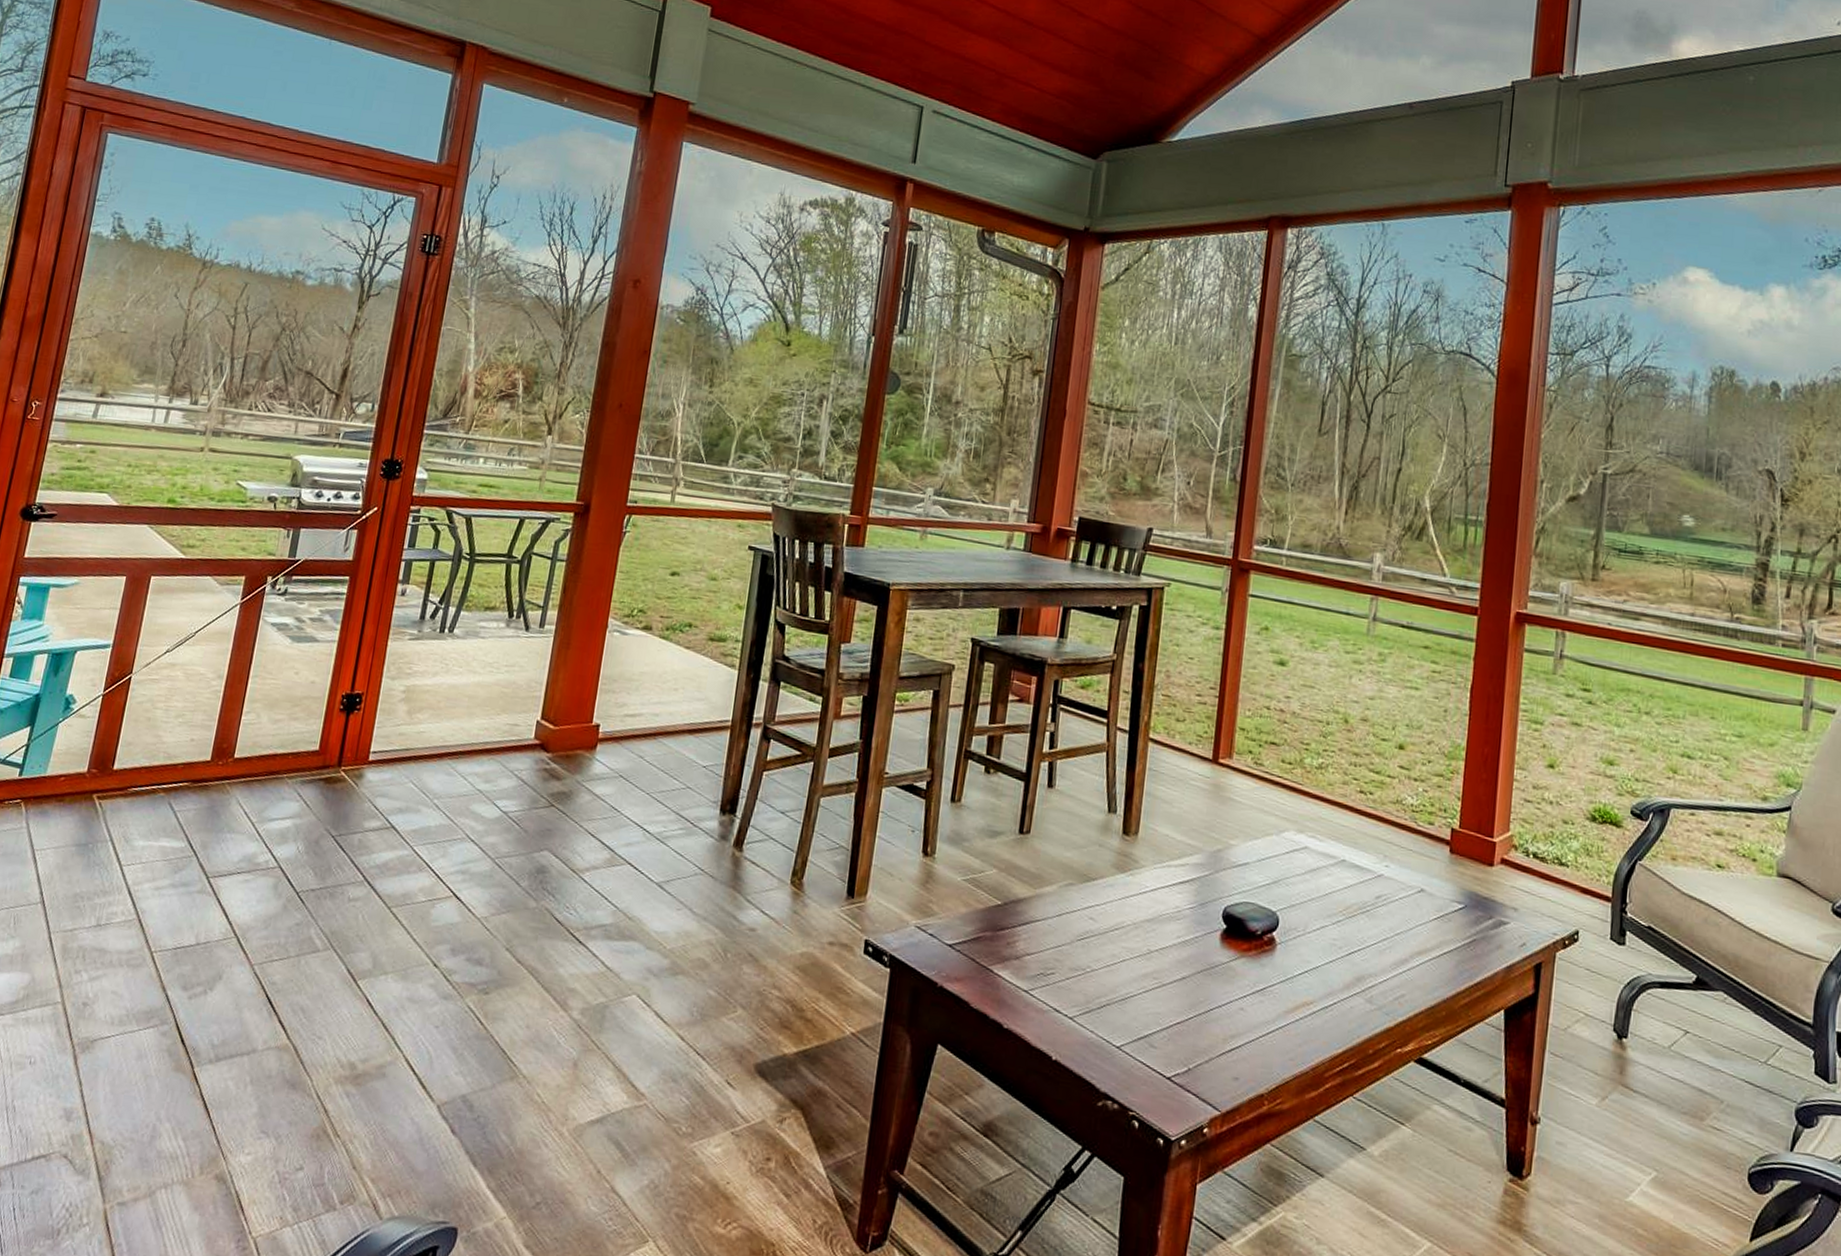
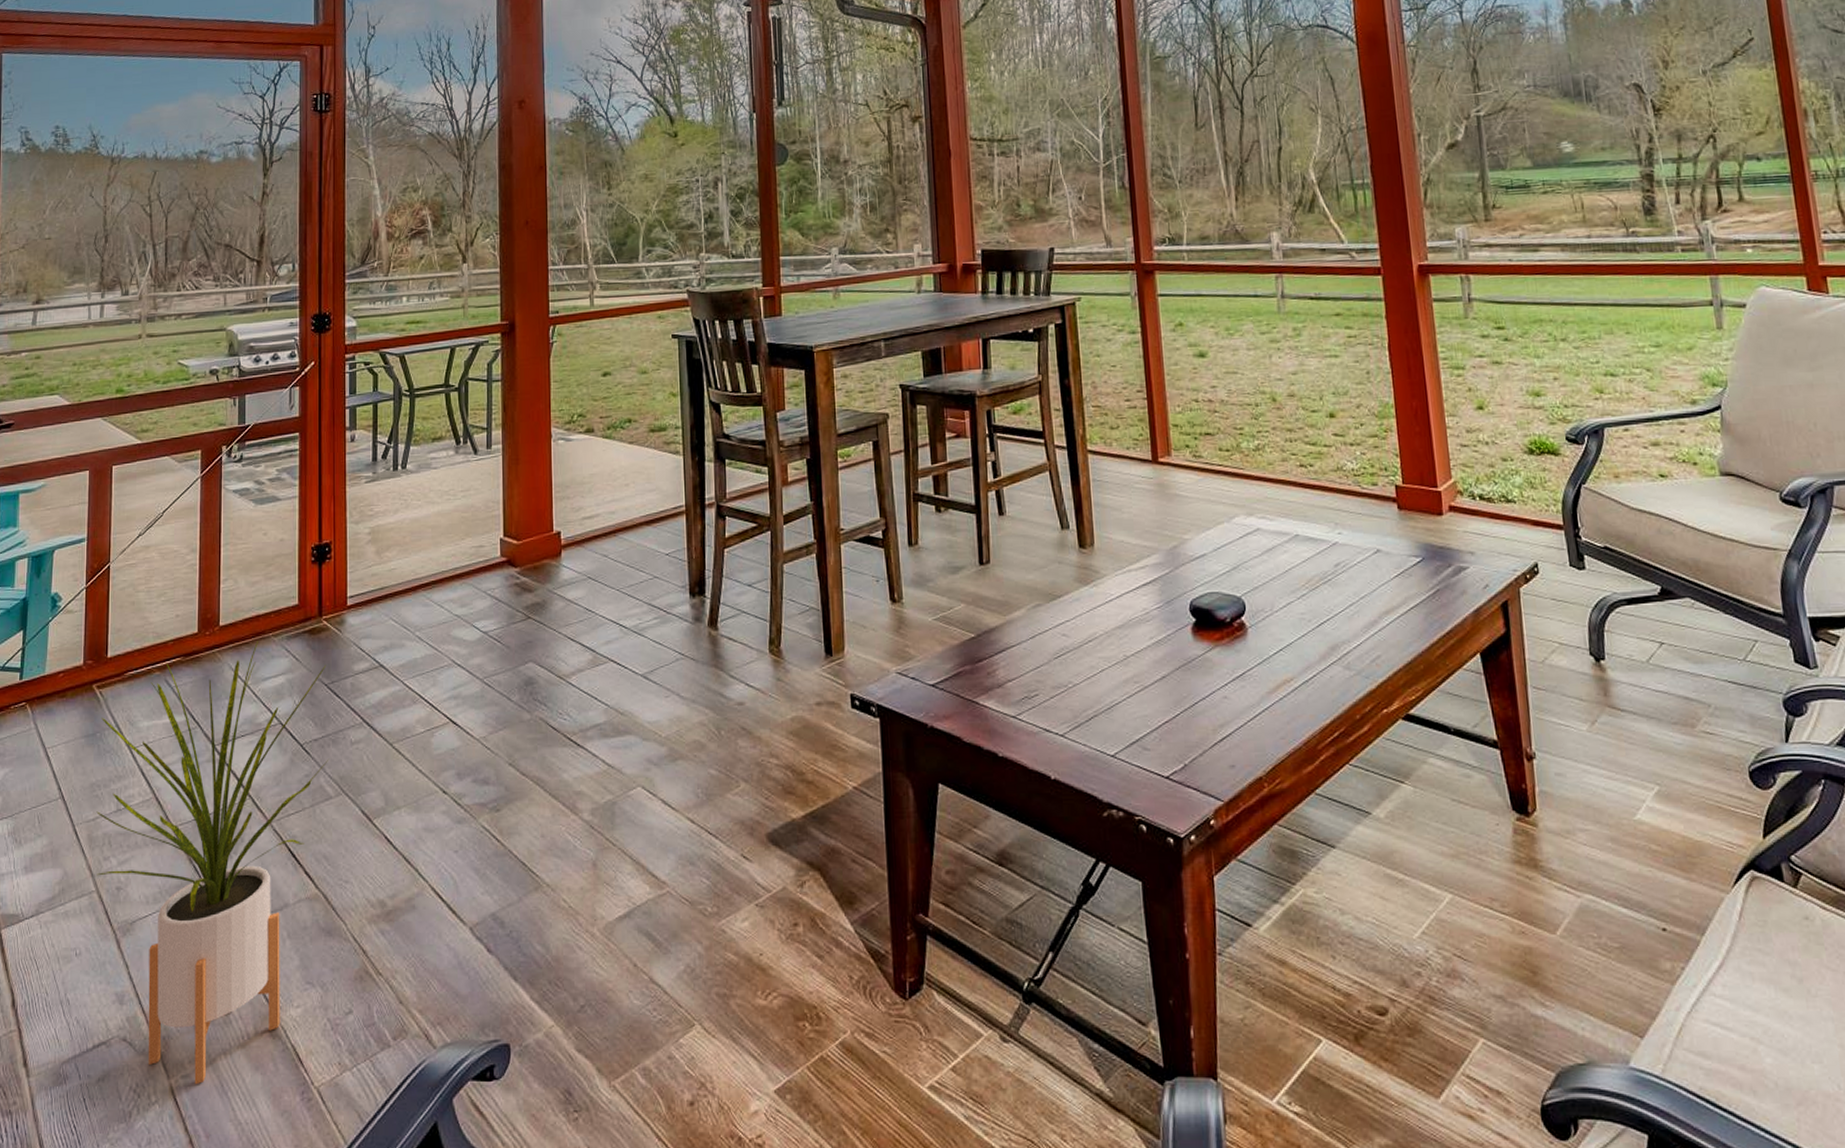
house plant: none [65,779,337,1215] -> present [96,640,329,1085]

